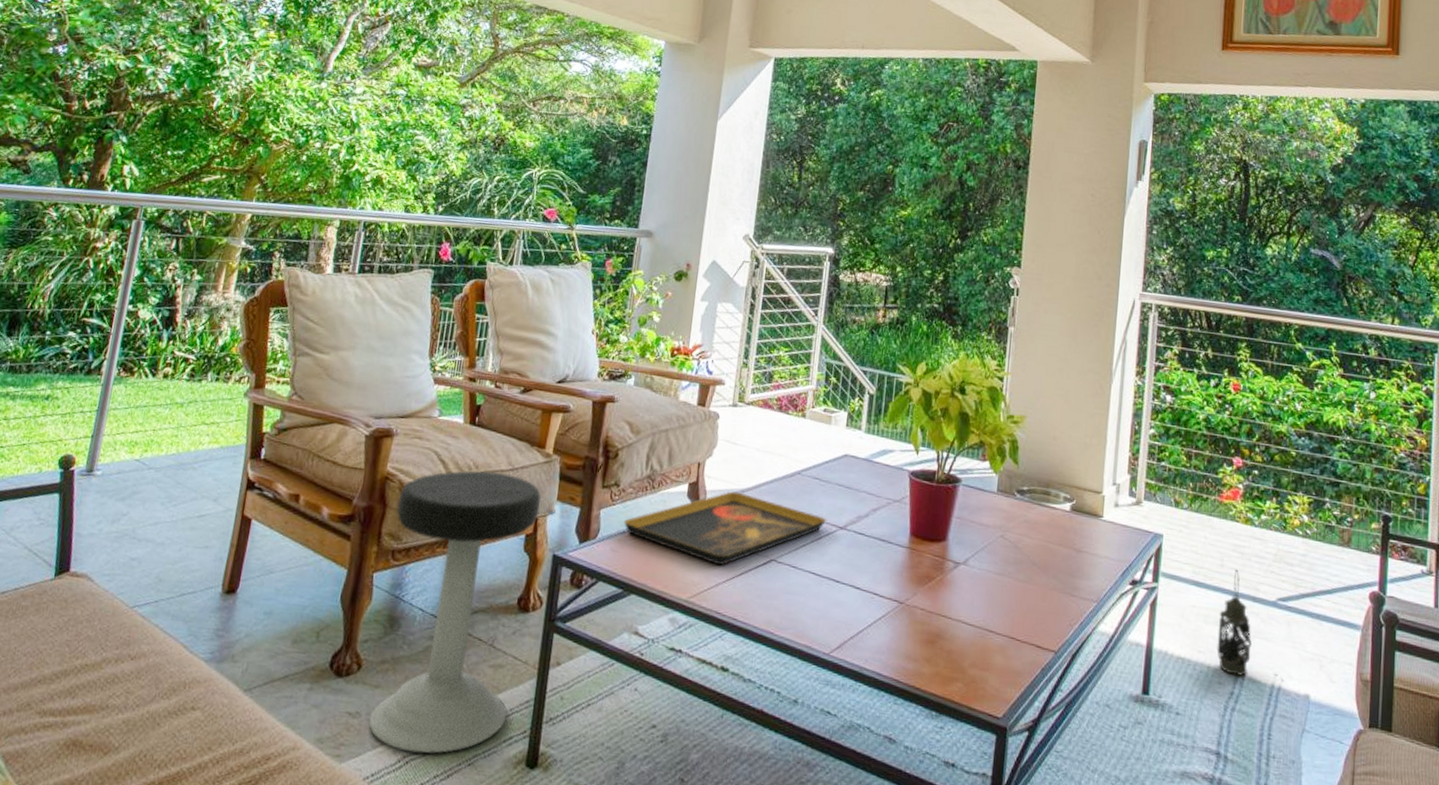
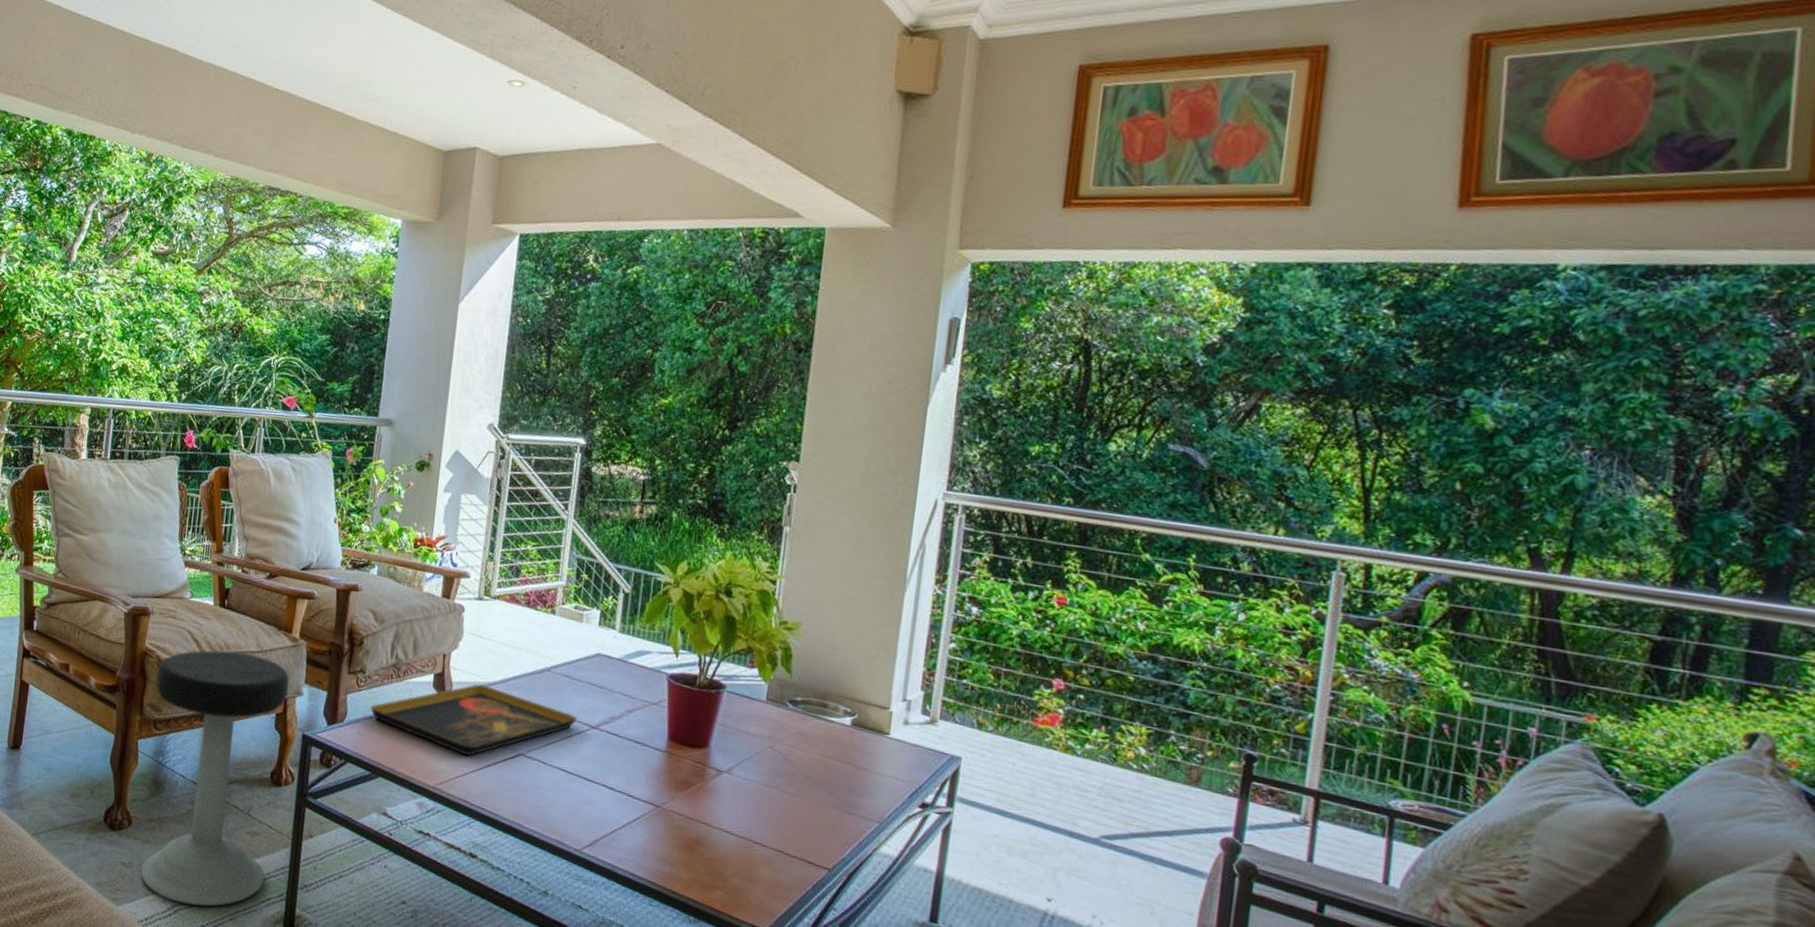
lantern: present [1217,569,1252,677] -> none [1021,800,1066,915]

